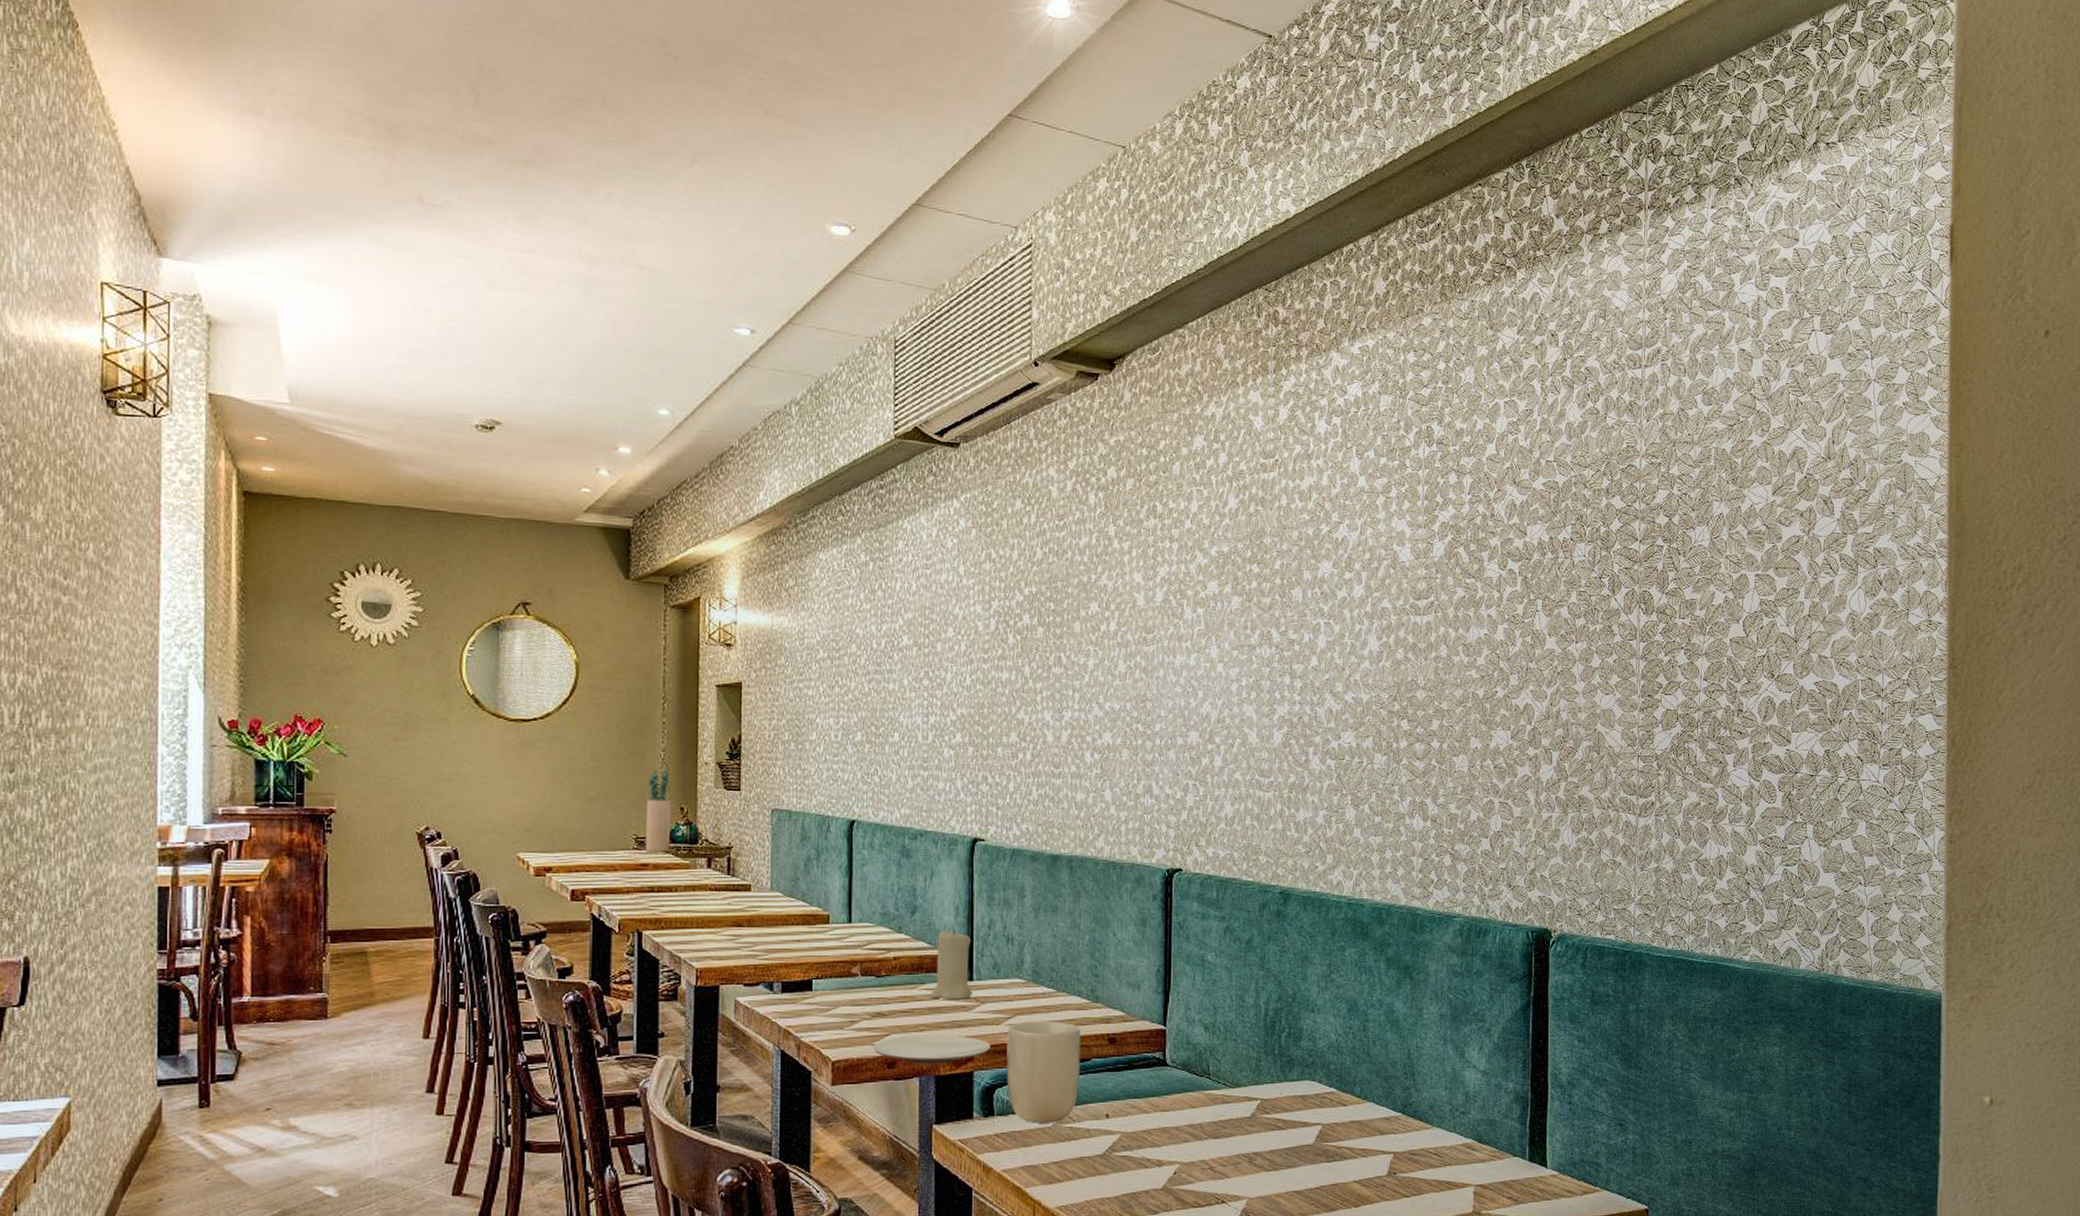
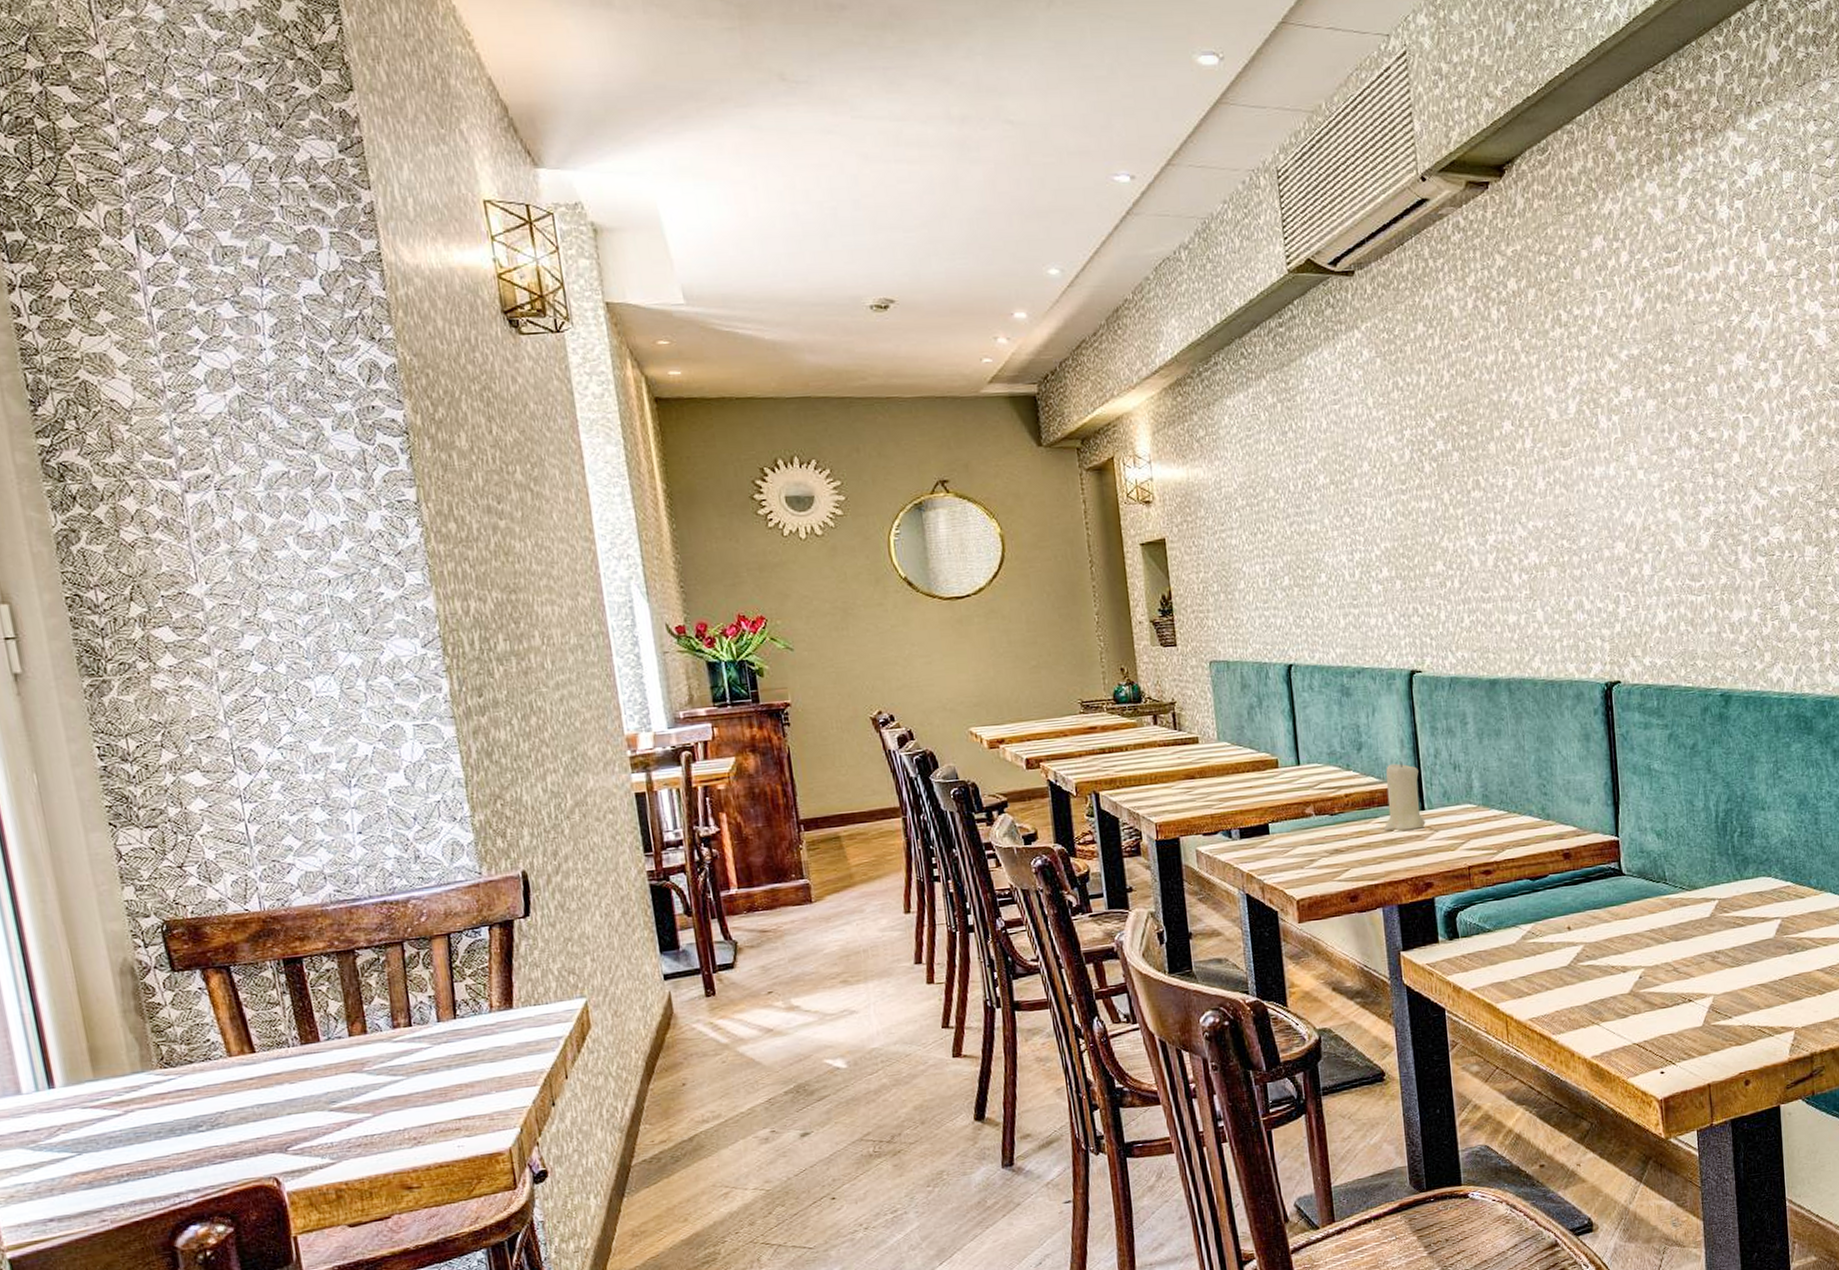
vase: present [645,764,672,852] -> none [1086,627,1115,715]
plate: present [874,1035,991,1064] -> none [1335,864,1449,896]
cup: present [1006,1020,1080,1123] -> none [1463,841,1539,942]

